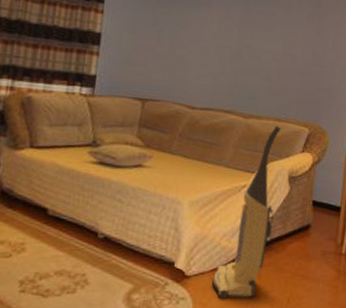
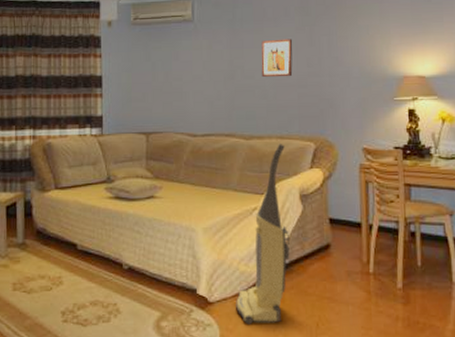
wall art: none [268,24,302,63] -> present [261,38,293,78]

